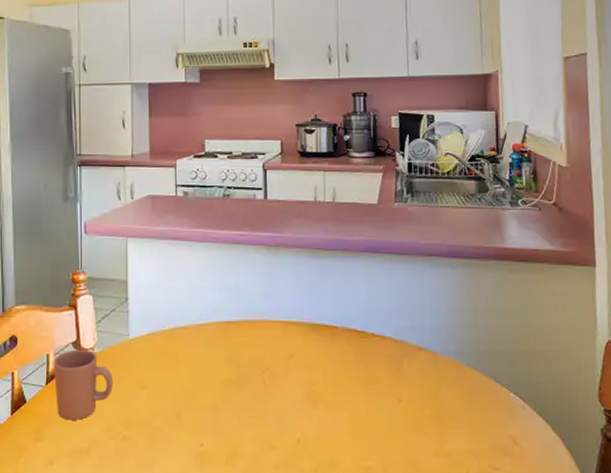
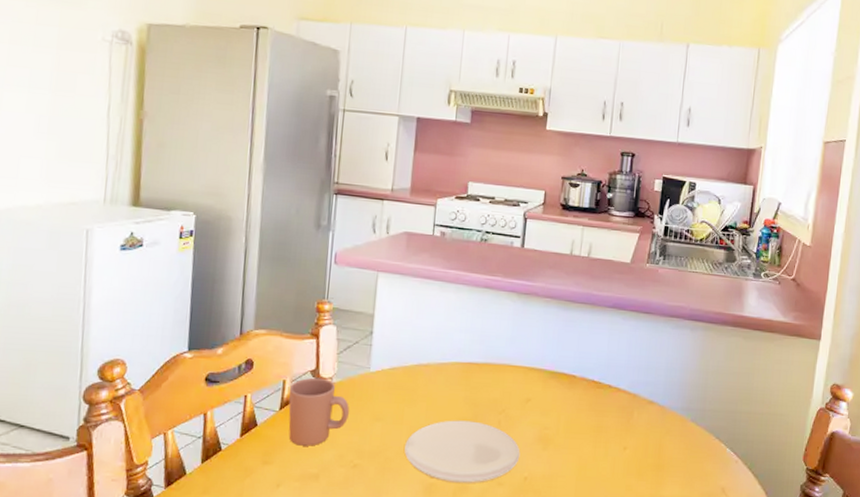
plate: none [172,382,290,450] -> present [404,420,520,484]

